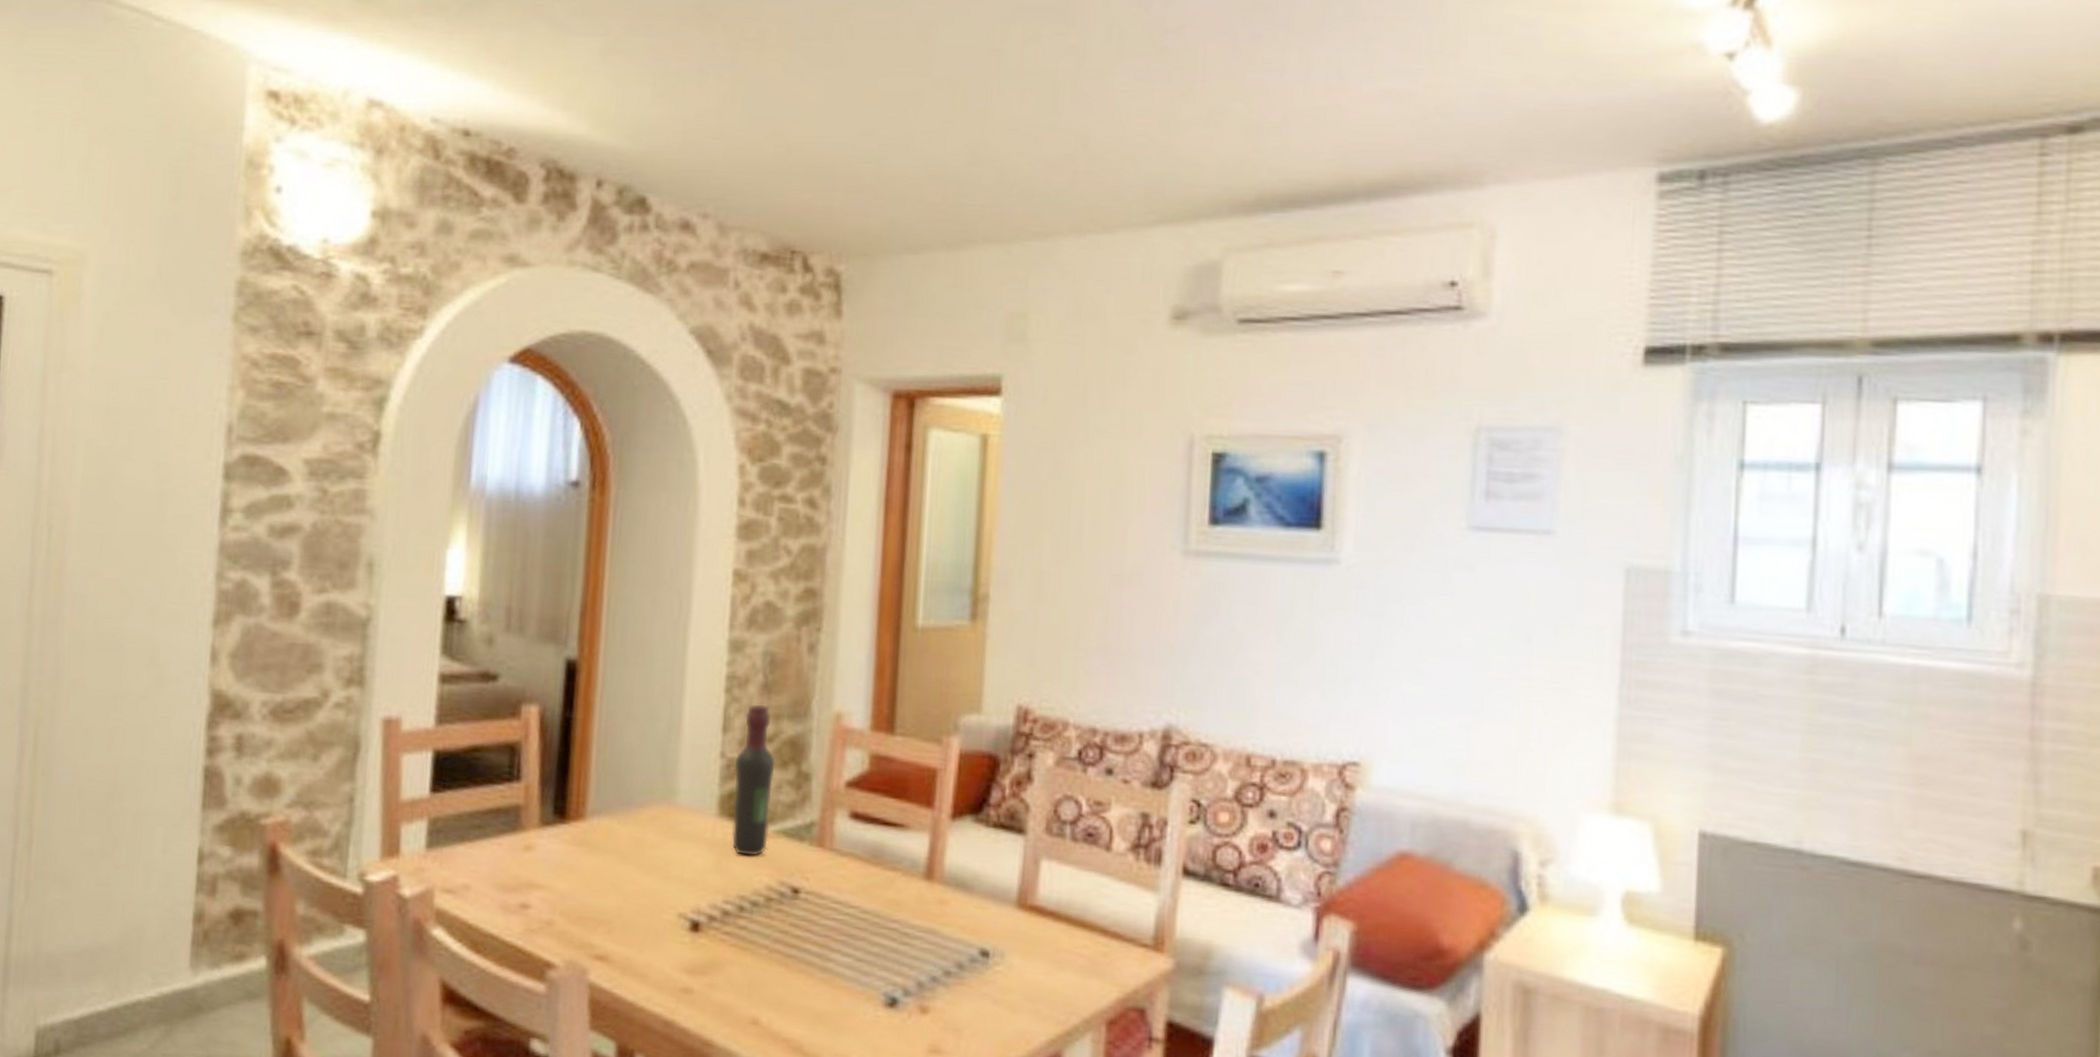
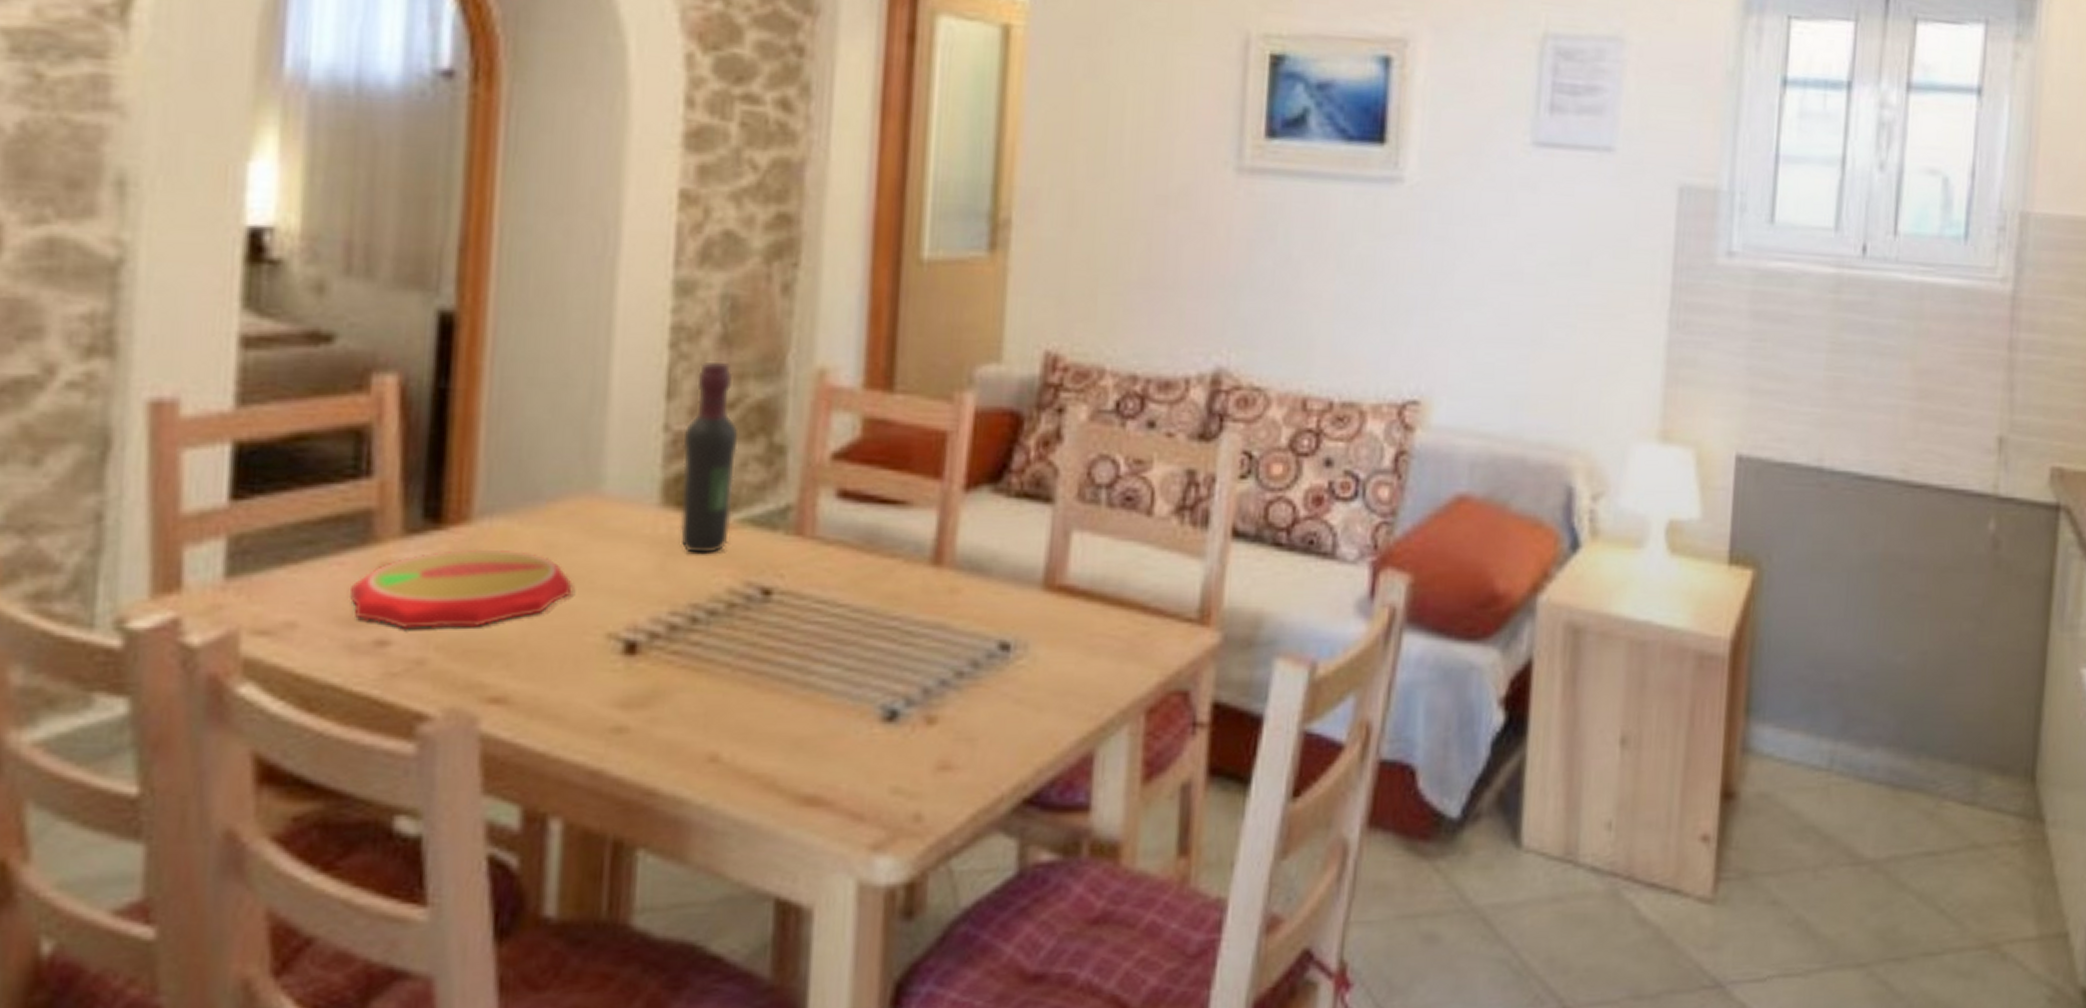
plate: none [505,839,654,900] -> present [350,548,572,630]

